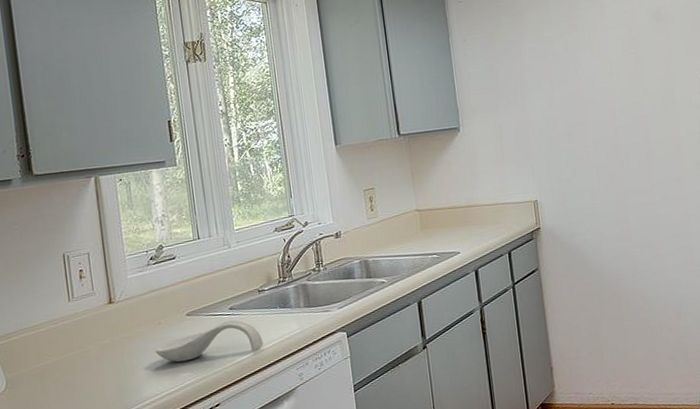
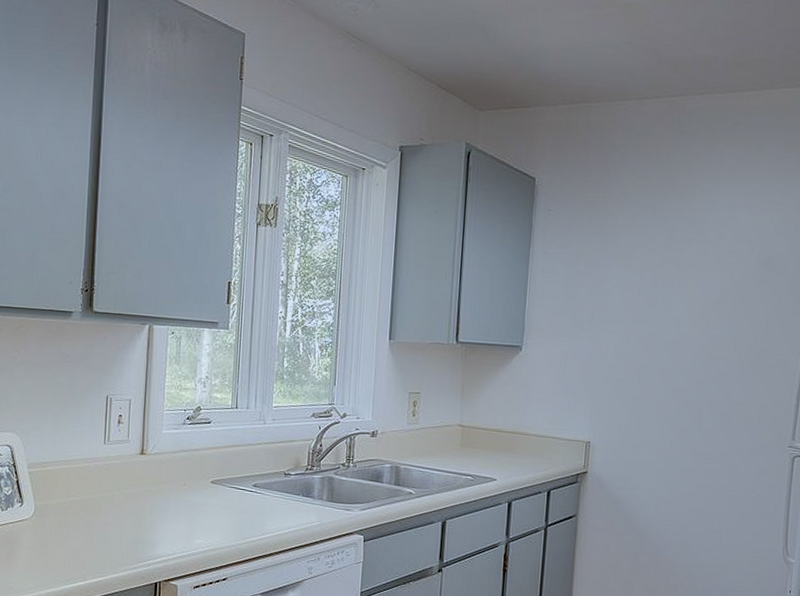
spoon rest: present [155,320,264,362] -> none [175,497,280,535]

